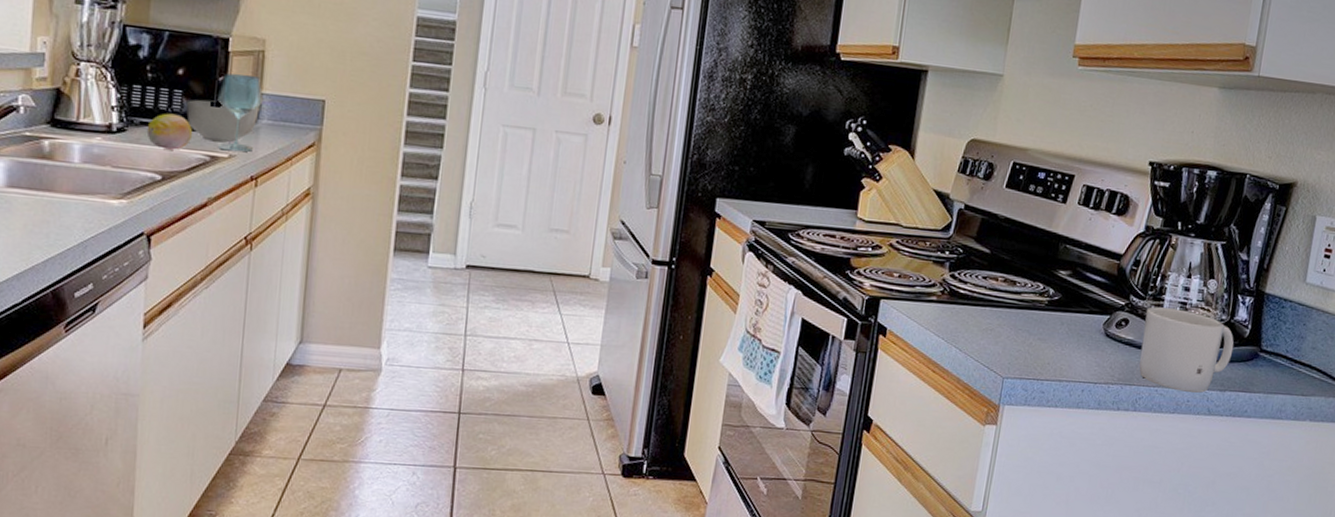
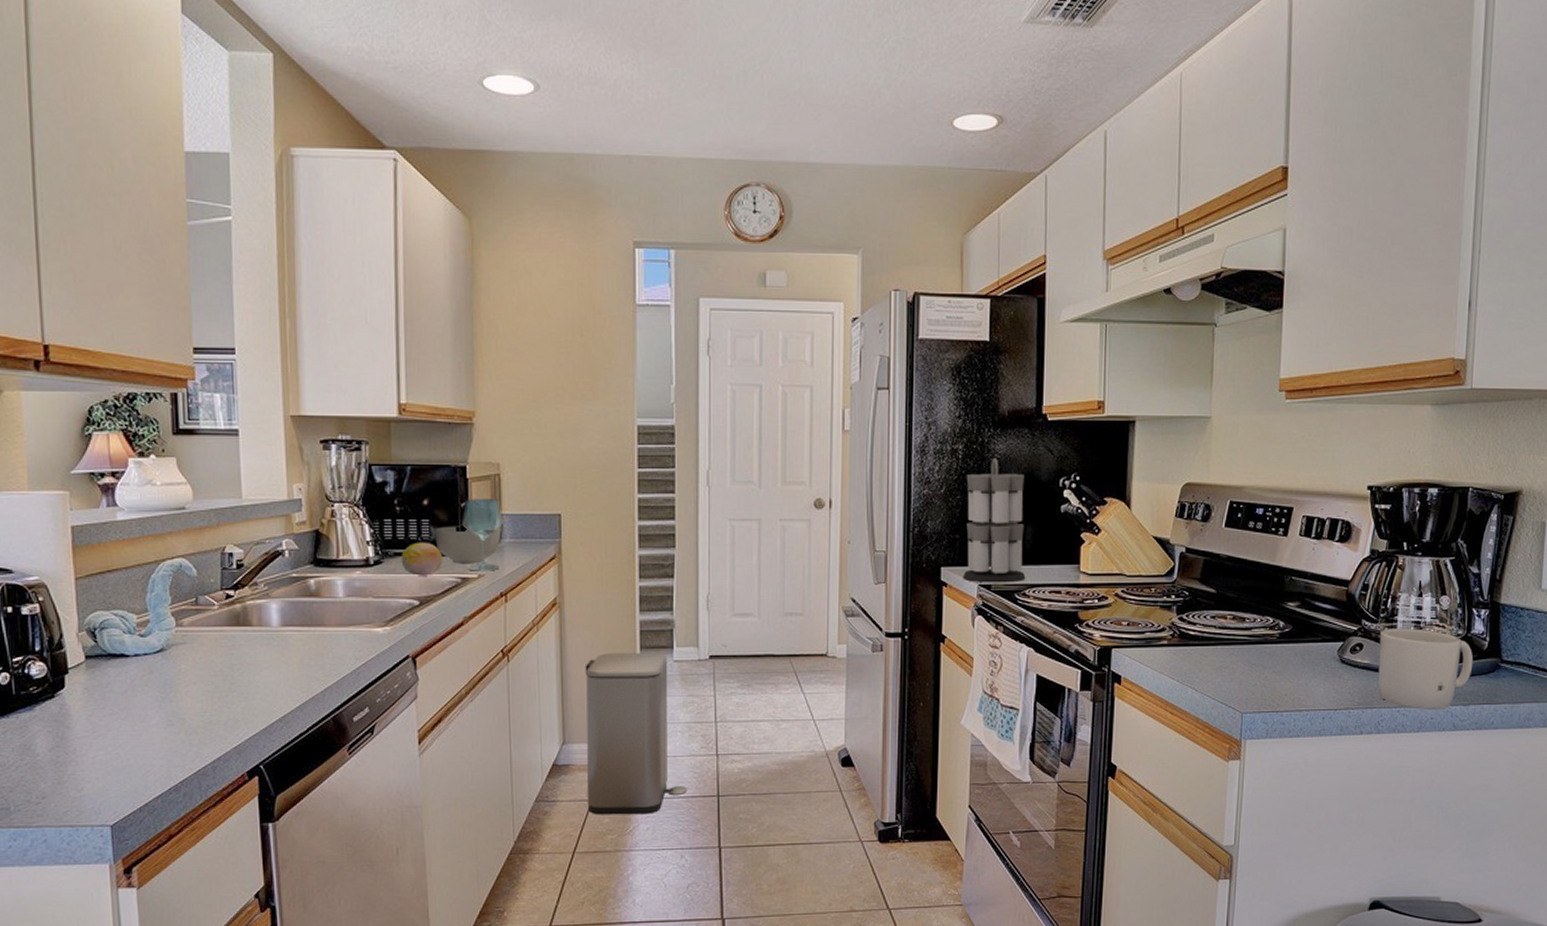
pedal bin: none [318,251,428,426] -> present [585,653,688,815]
spice rack: none [737,91,811,222] -> present [963,457,1026,583]

